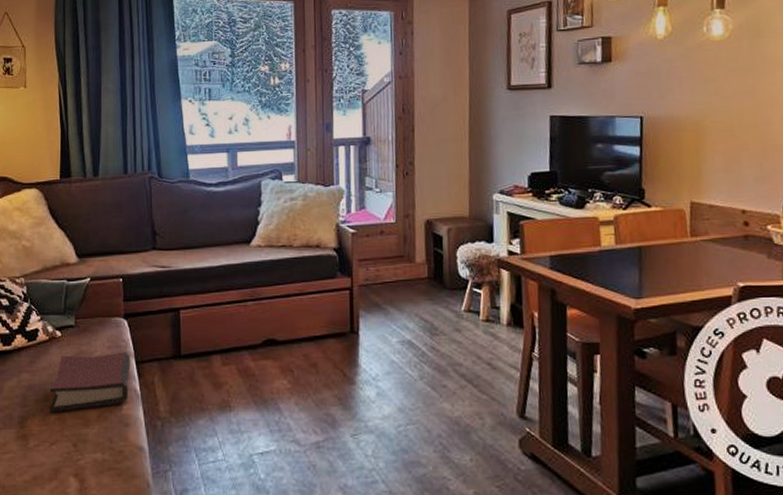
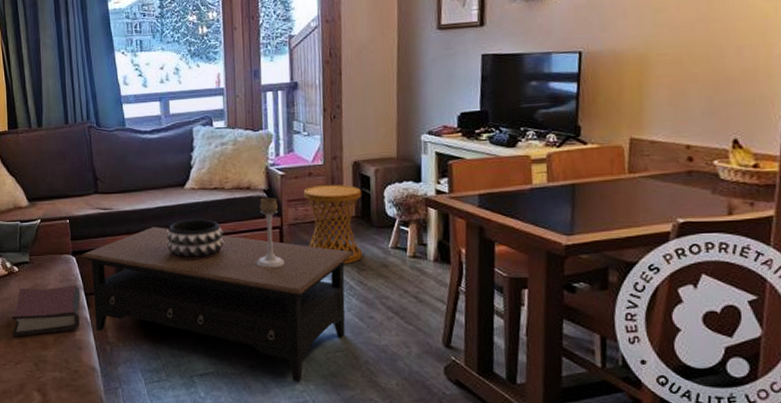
coffee table: none [133,287,426,460] -> present [81,227,353,383]
decorative bowl: none [228,279,291,324] -> present [165,219,224,260]
candle holder: none [325,256,355,332] -> present [257,197,285,268]
side table: none [375,243,436,328] -> present [303,184,363,264]

